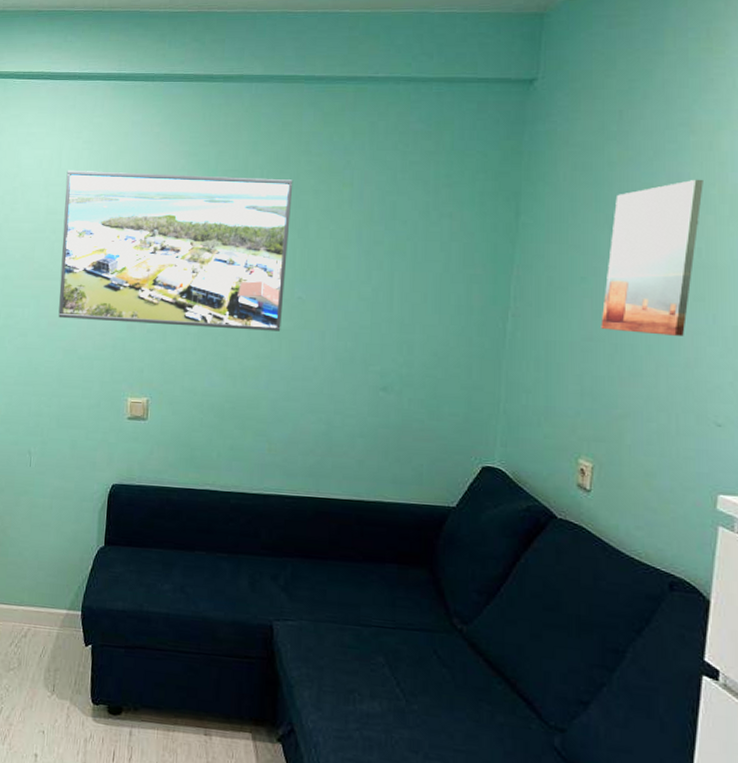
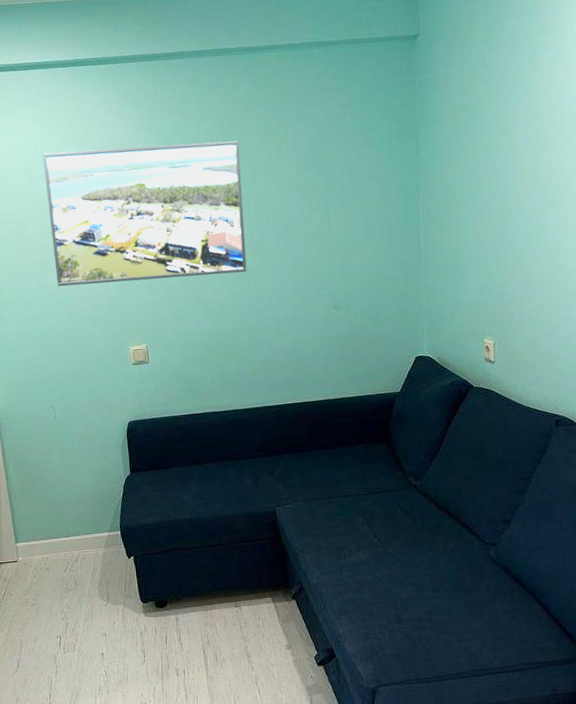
wall art: present [601,179,703,336] -> none [488,106,549,235]

